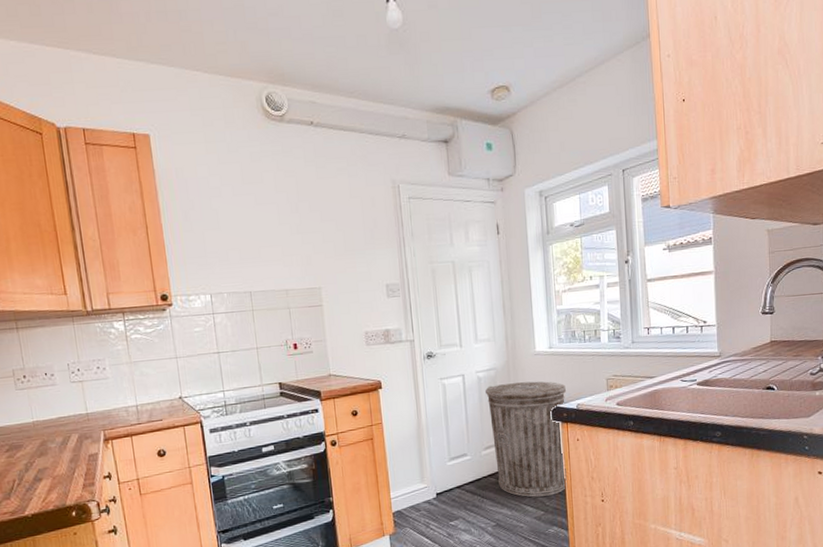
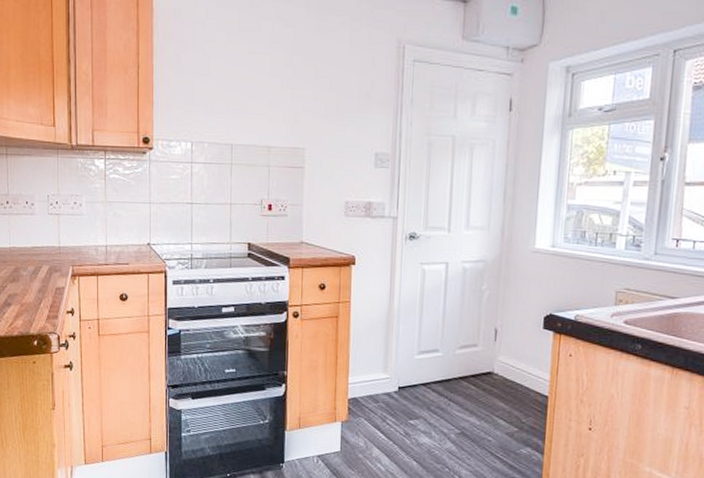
trash can: present [485,381,567,498] -> none [470,279,566,412]

